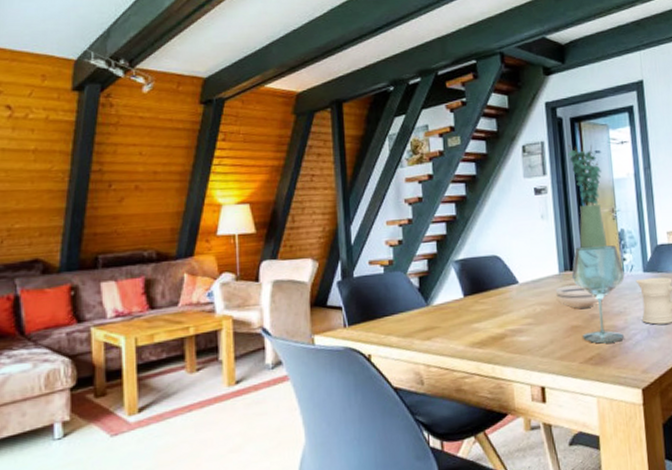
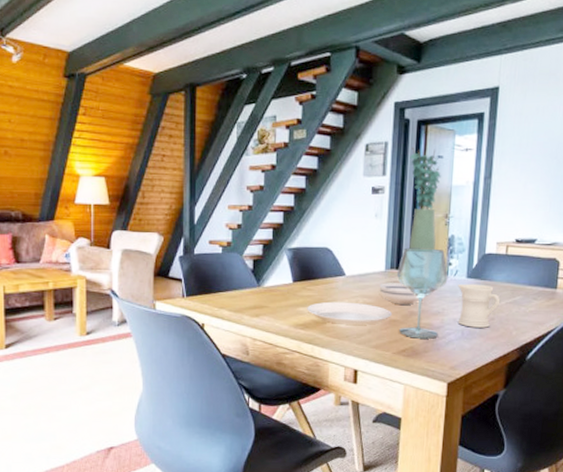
plate: none [482,311,574,338] -> present [307,301,393,325]

